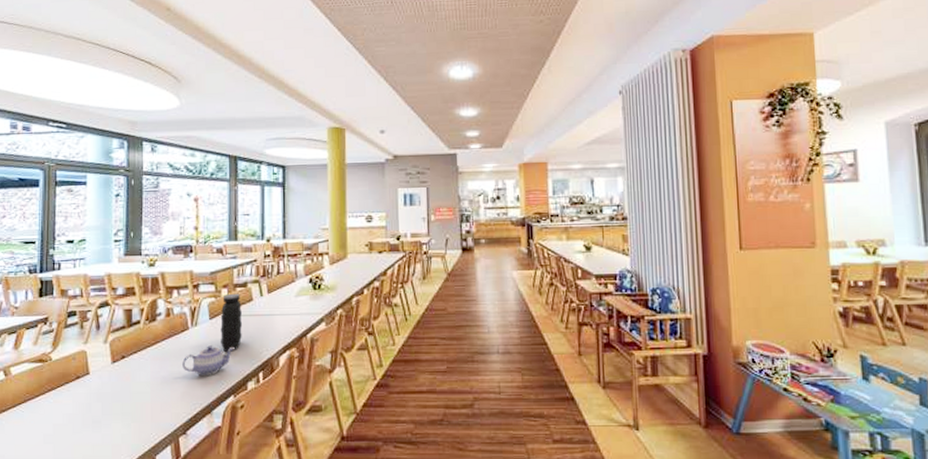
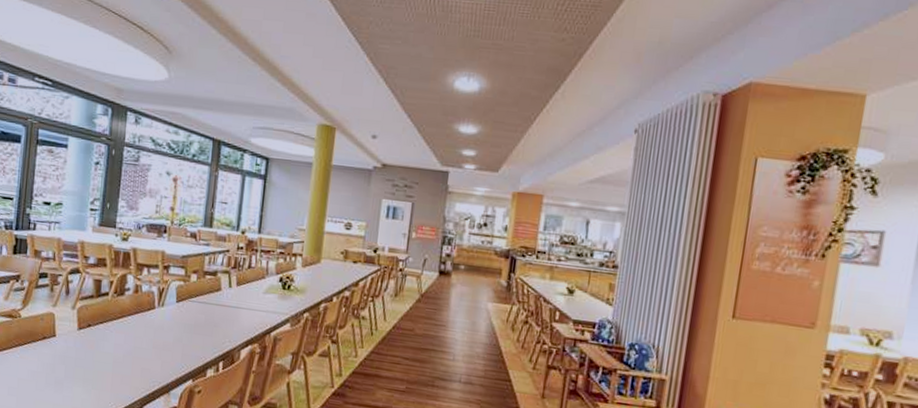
teapot: present [182,345,235,377] -> none [145,328,198,358]
water jug: present [220,293,242,352] -> none [185,280,209,337]

